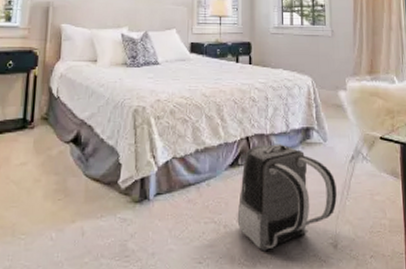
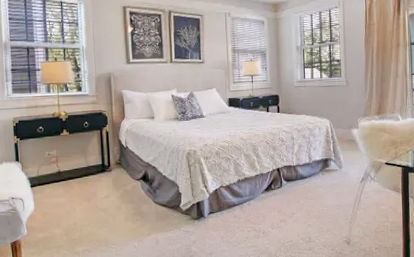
backpack: present [237,144,337,252] -> none [272,172,350,249]

